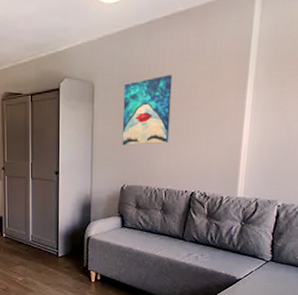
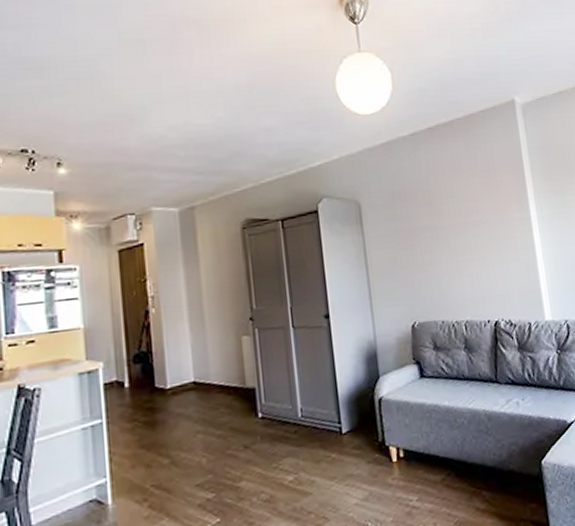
wall art: present [122,75,173,146] -> none [396,188,458,273]

